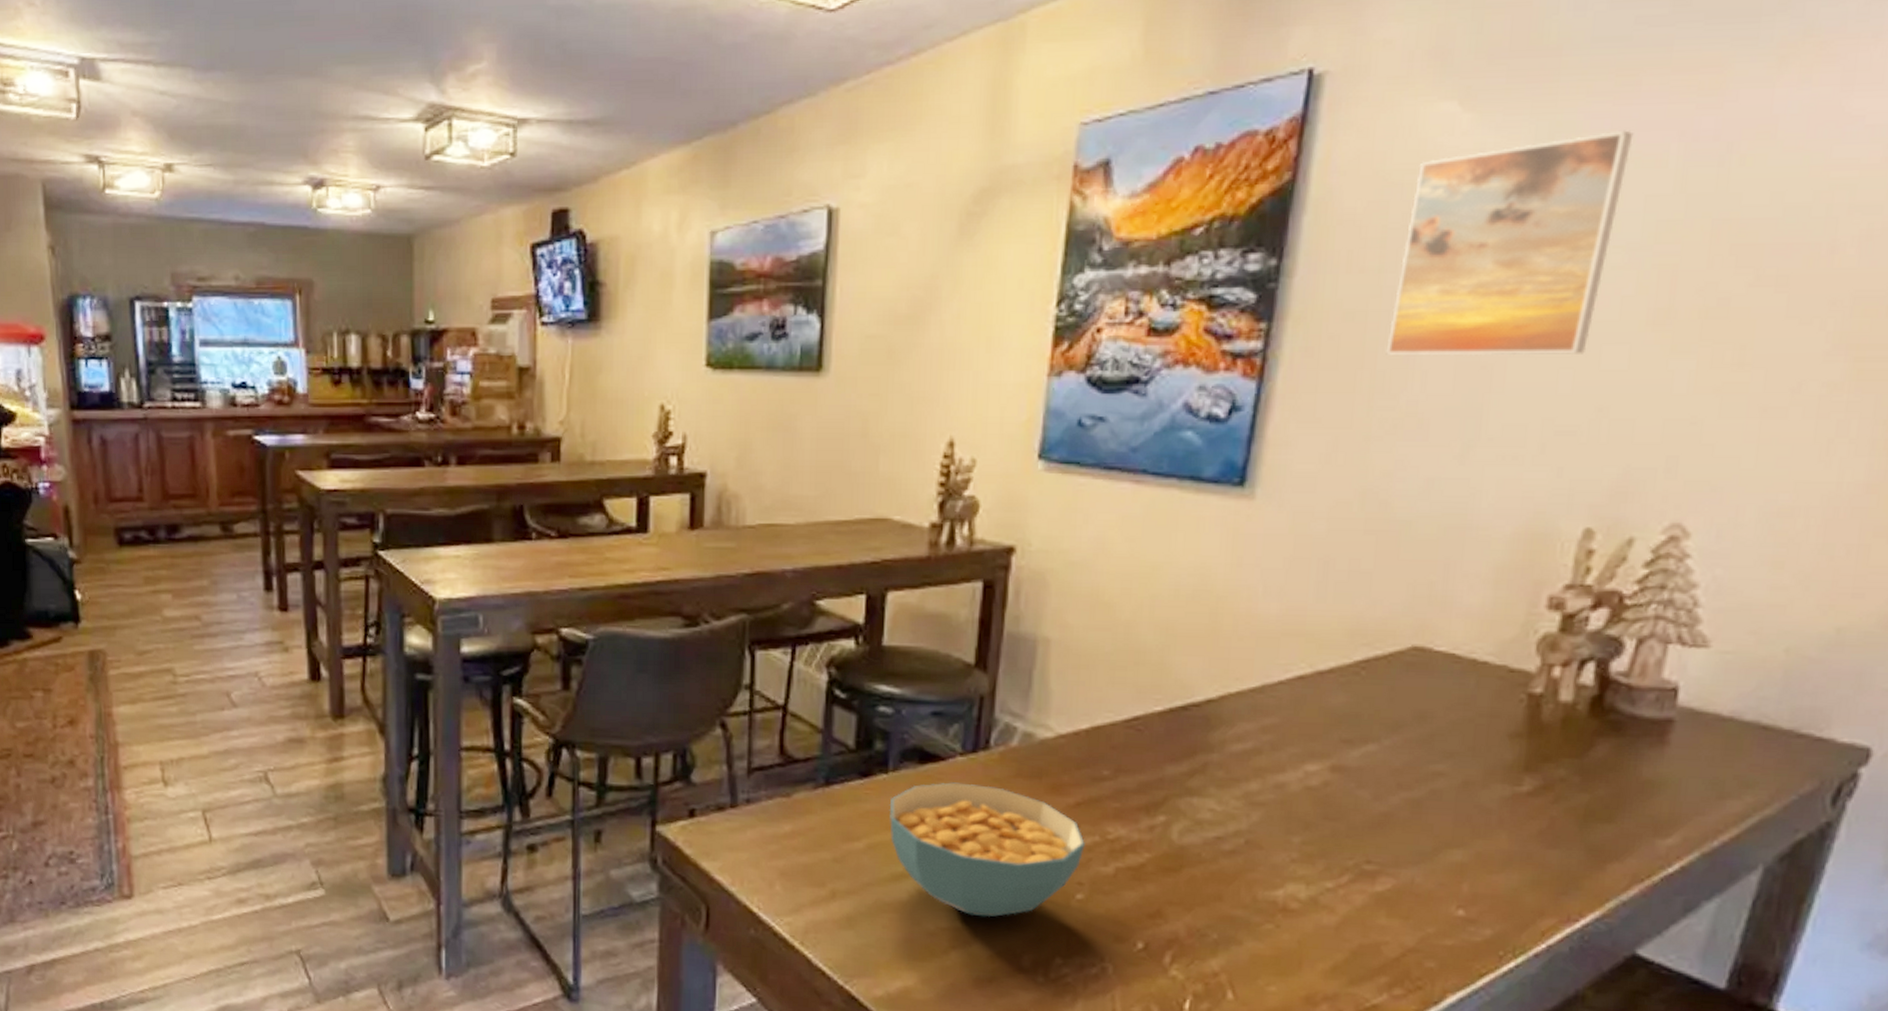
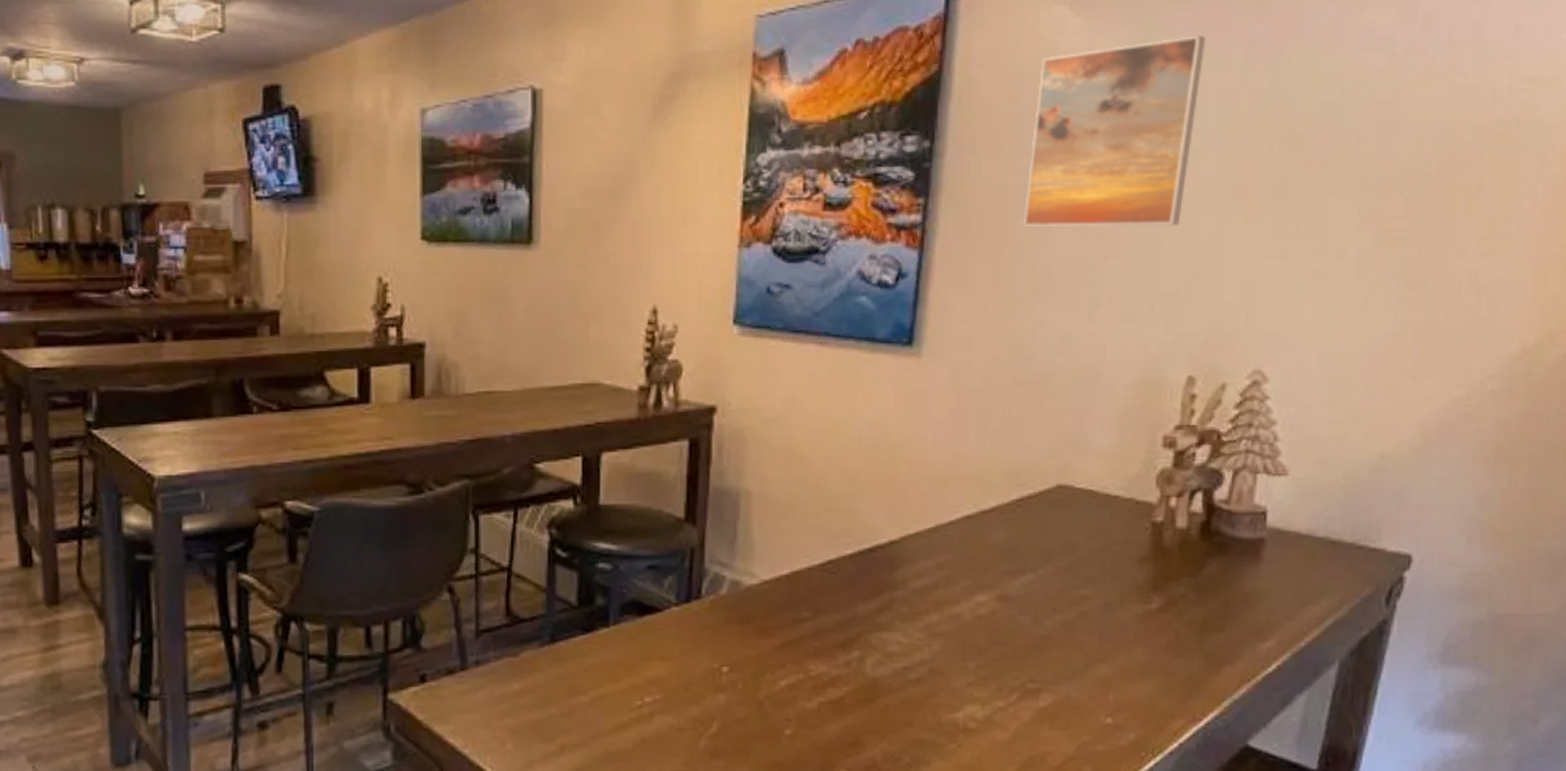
cereal bowl: present [889,782,1085,918] -> none [611,632,791,759]

